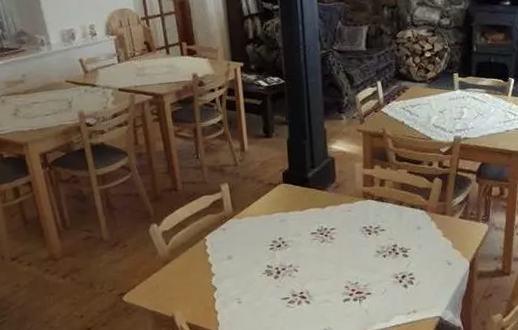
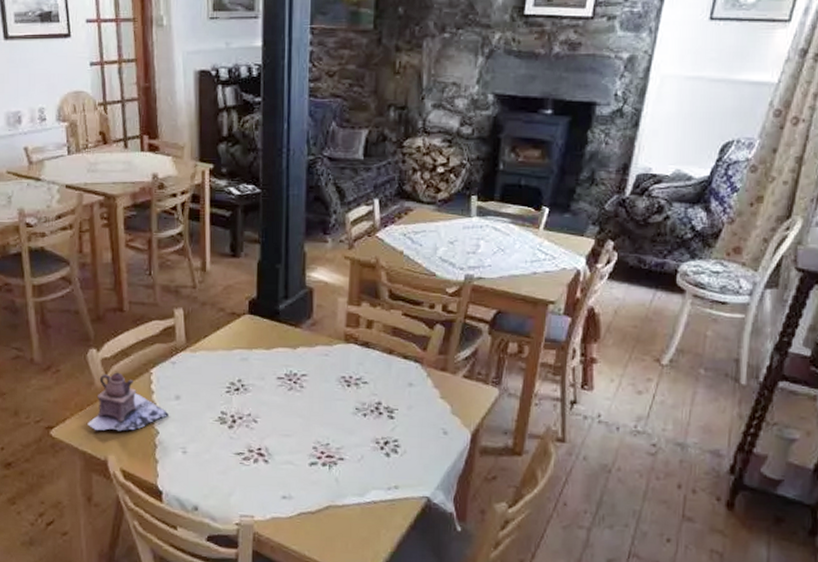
teapot: none [153,242,223,293] -> present [86,372,169,431]

